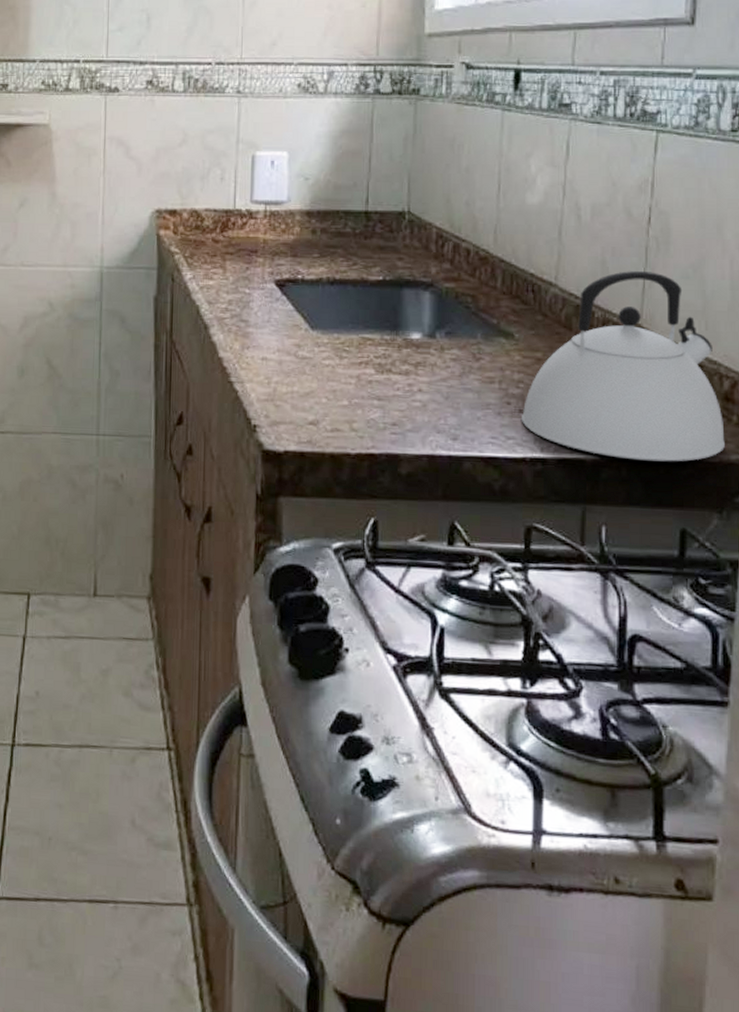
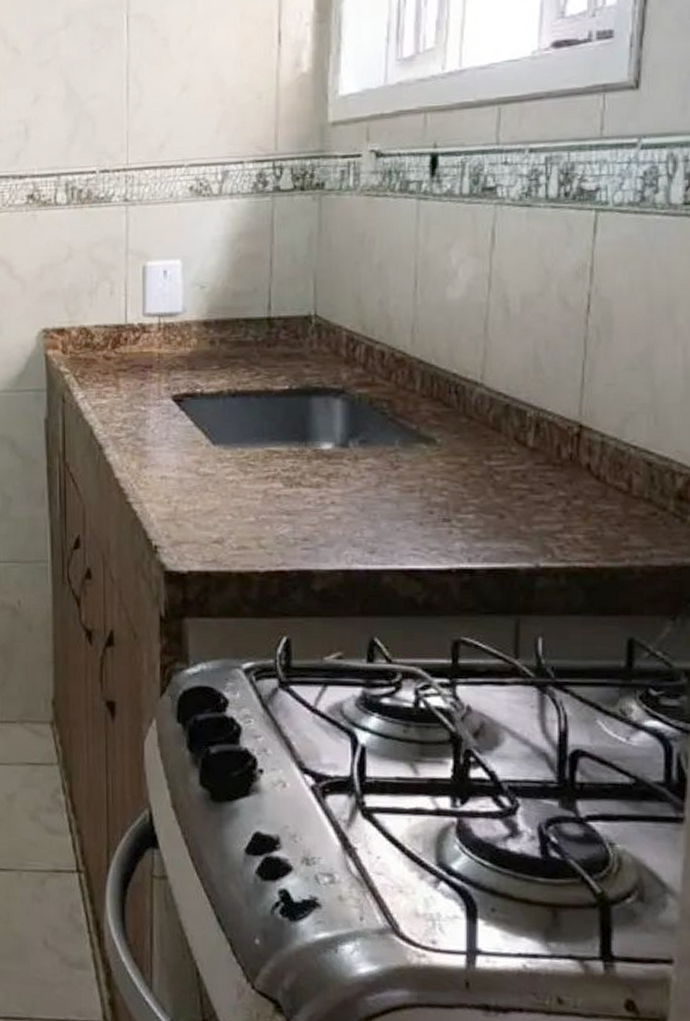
kettle: present [522,271,725,462] -> none [446,364,678,568]

